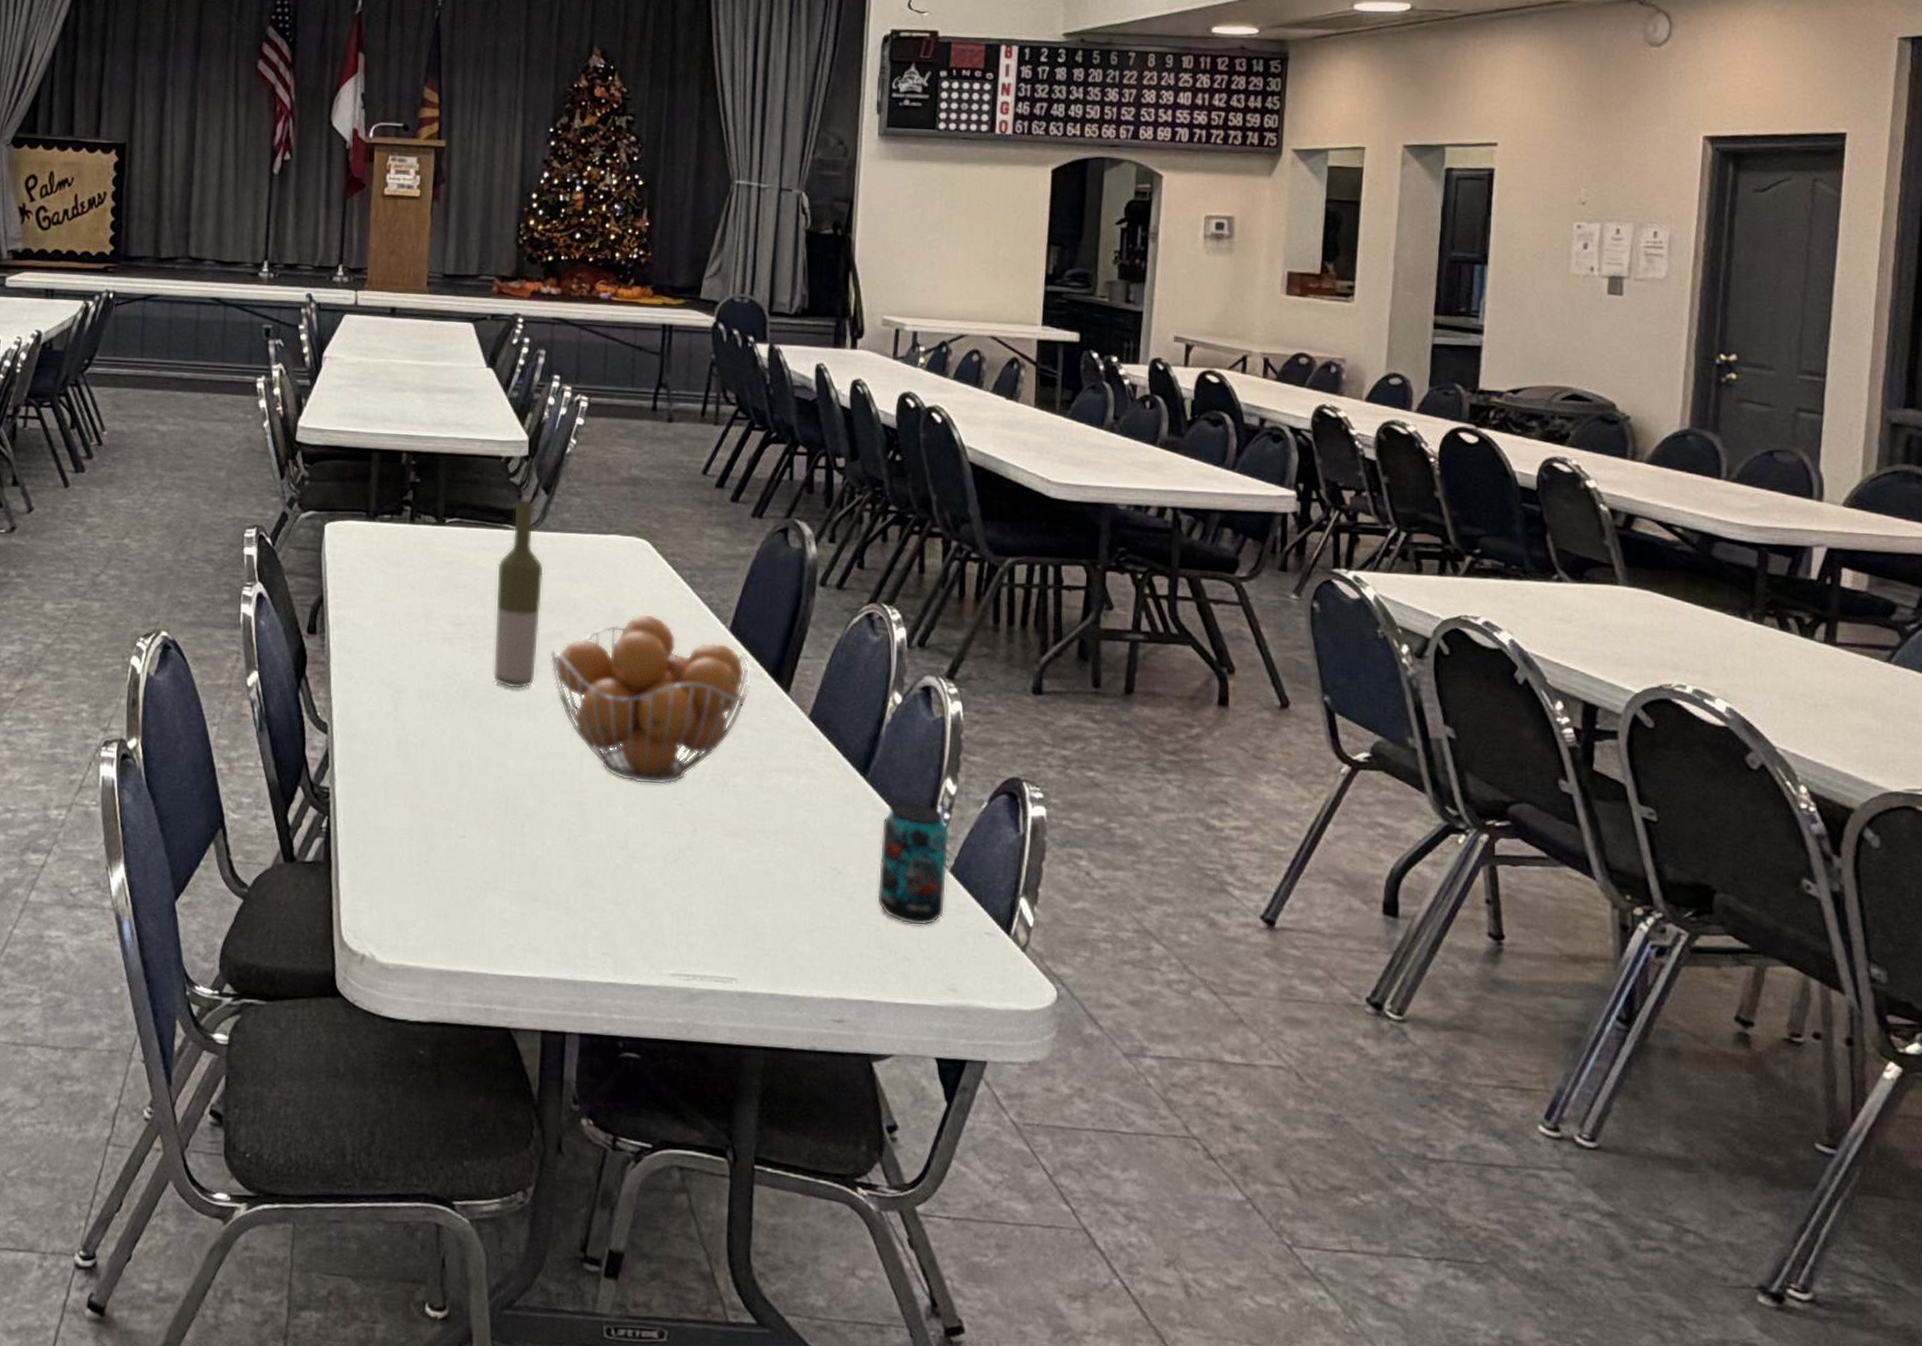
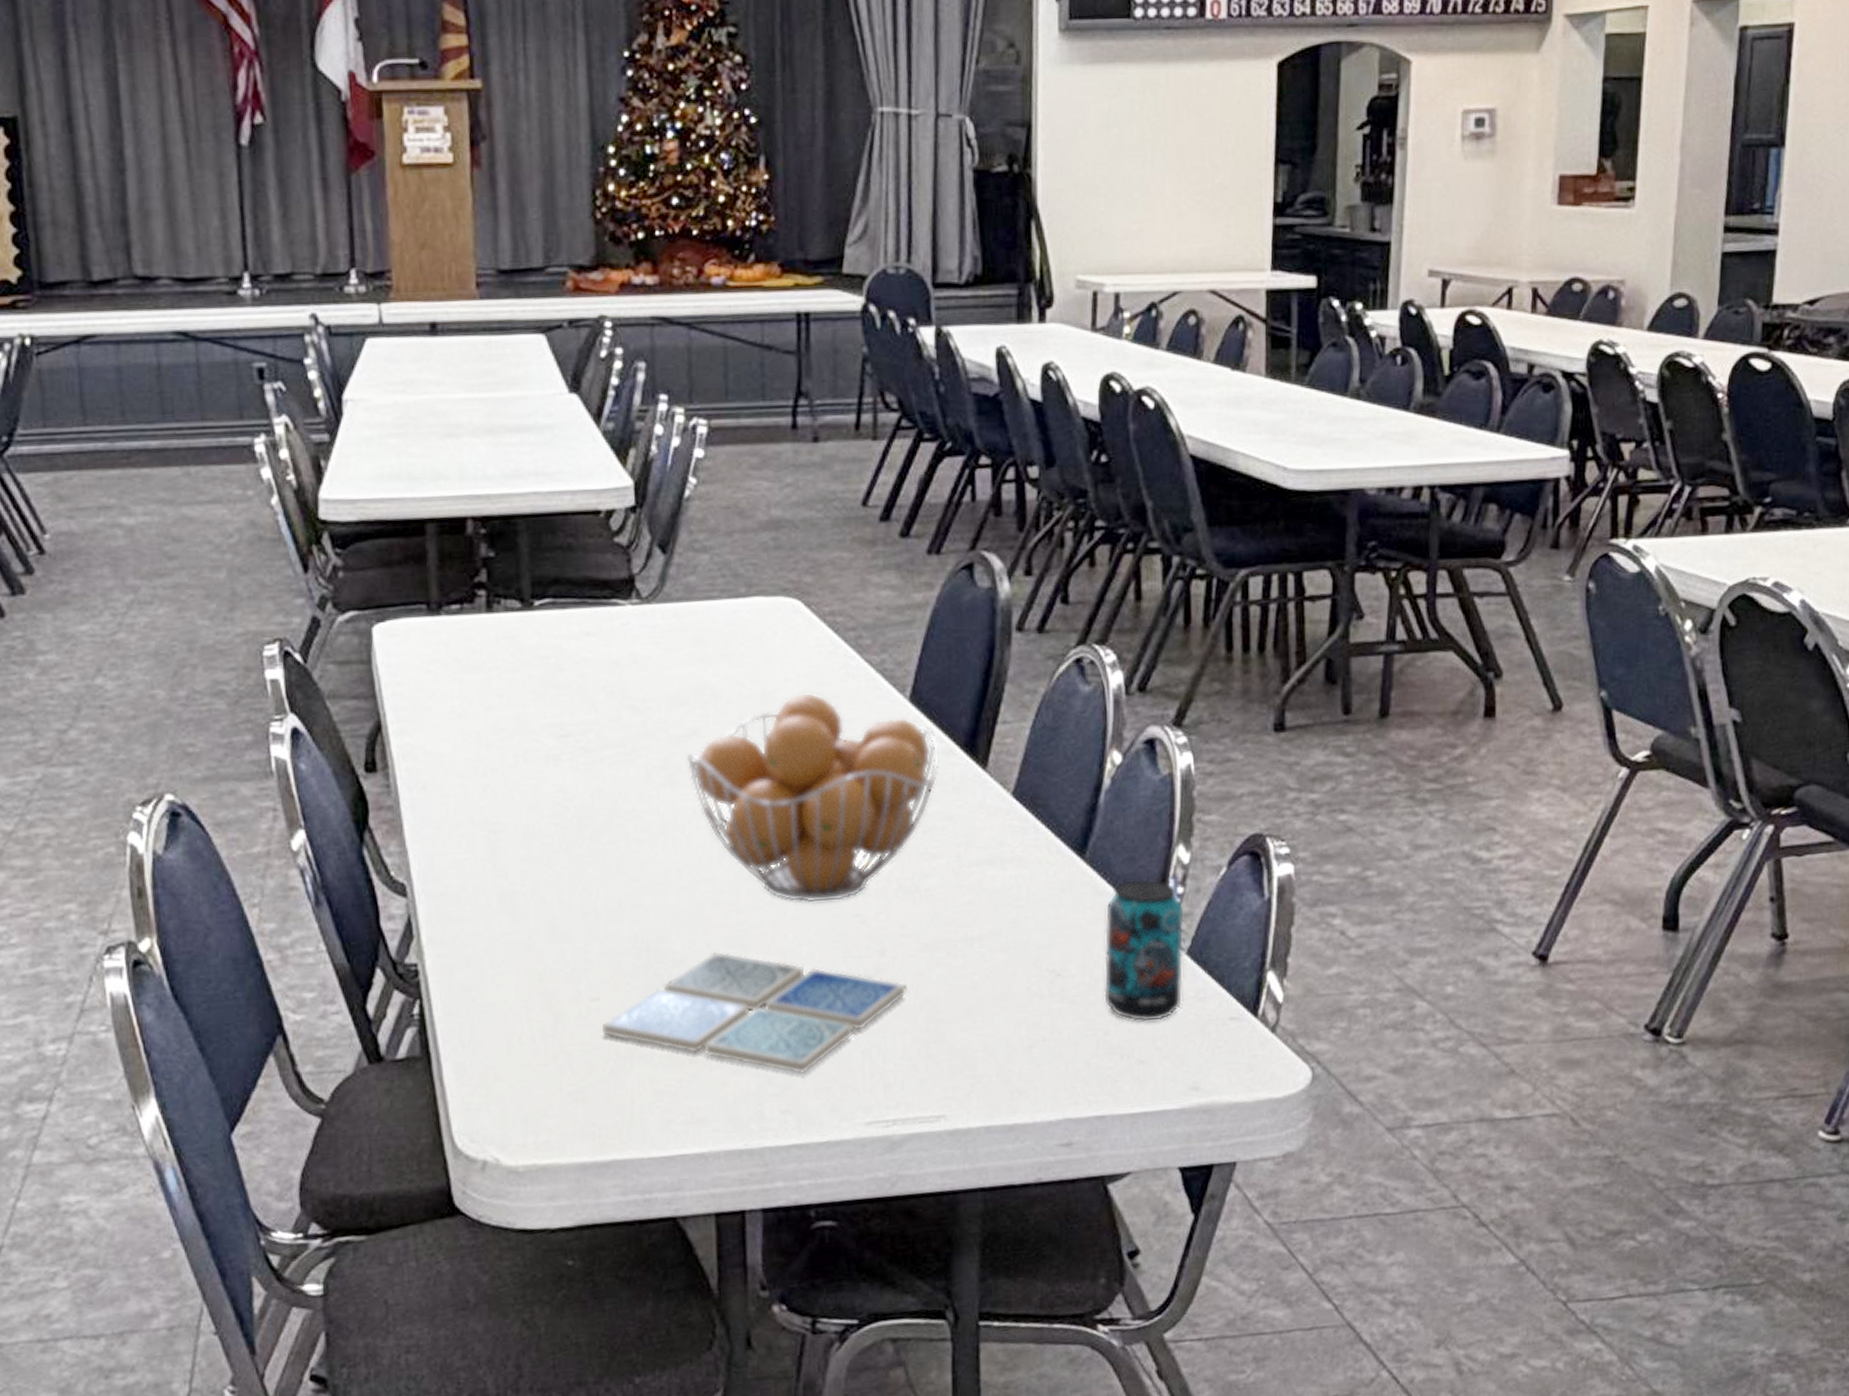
drink coaster: none [464,811,713,924] -> present [601,950,908,1075]
bottle: present [492,499,544,689] -> none [608,563,671,808]

